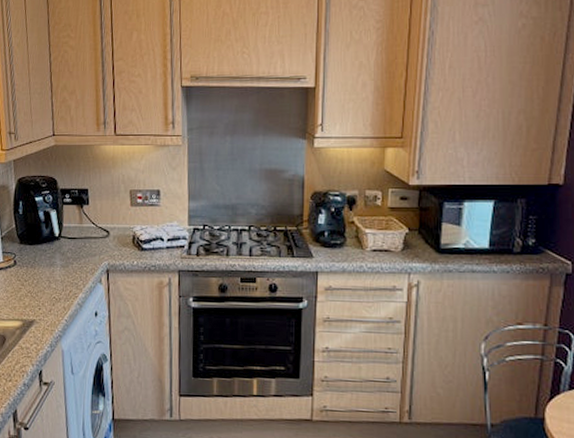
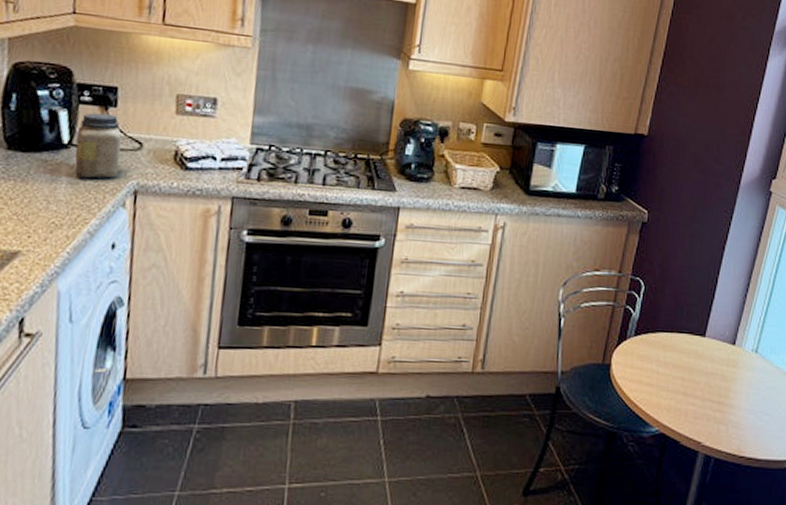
jar: none [63,211,95,262] -> present [74,112,122,179]

